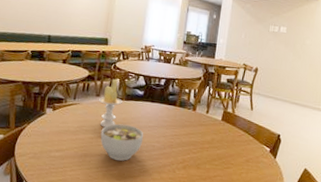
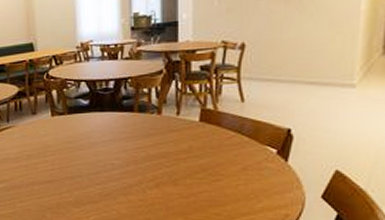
candle: present [99,79,122,128] -> none [36,90,65,150]
bowl: present [100,123,144,161] -> none [45,143,99,185]

